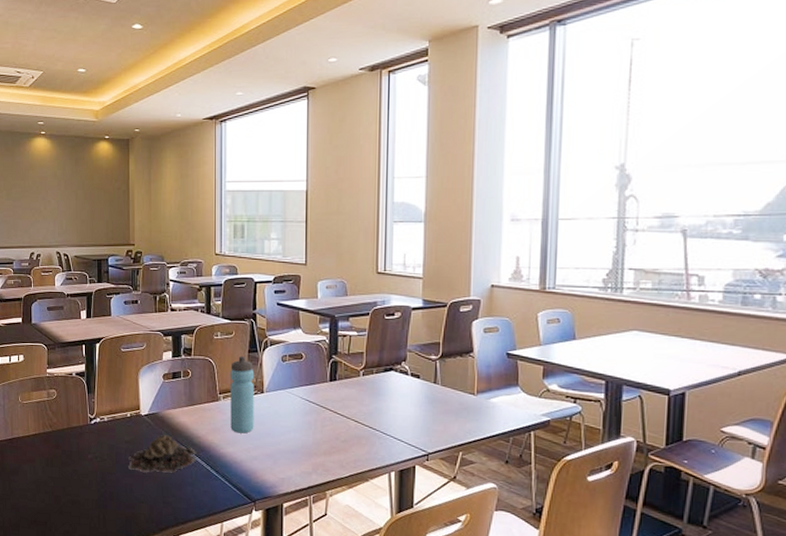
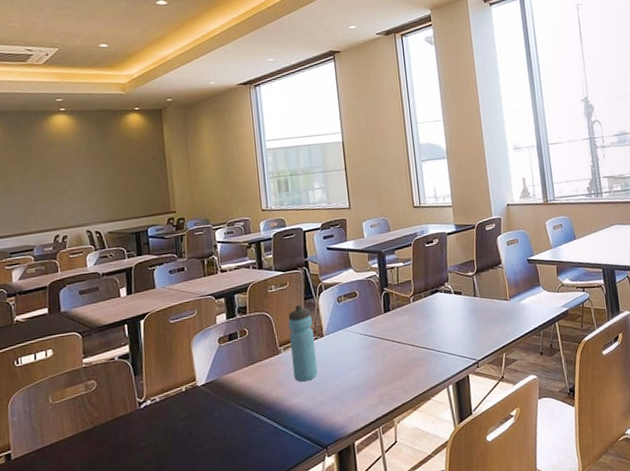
succulent plant: present [128,435,197,473] -> none [187,401,262,448]

